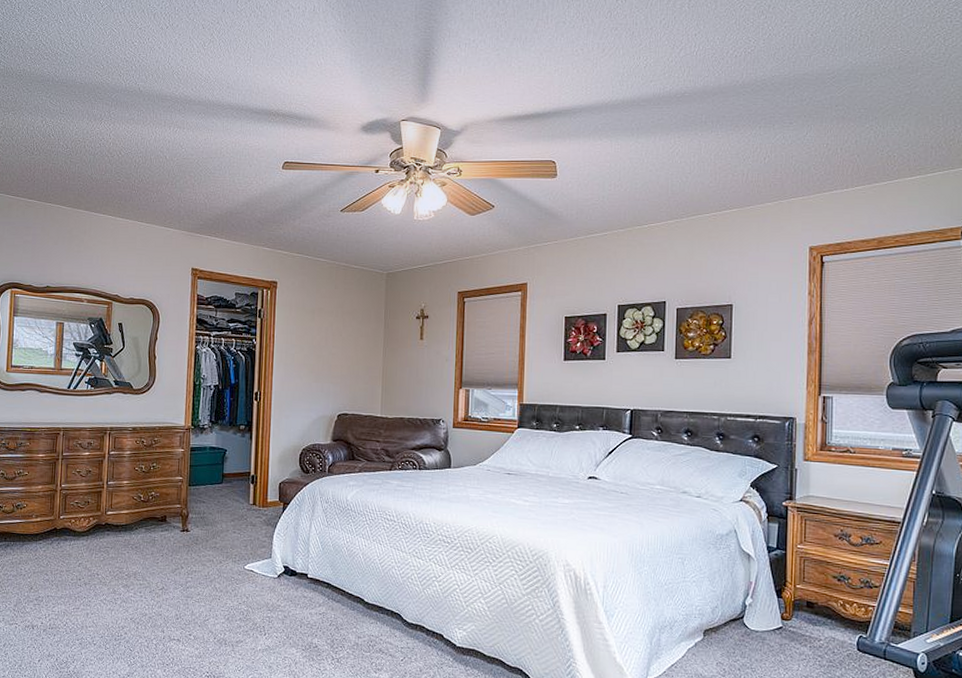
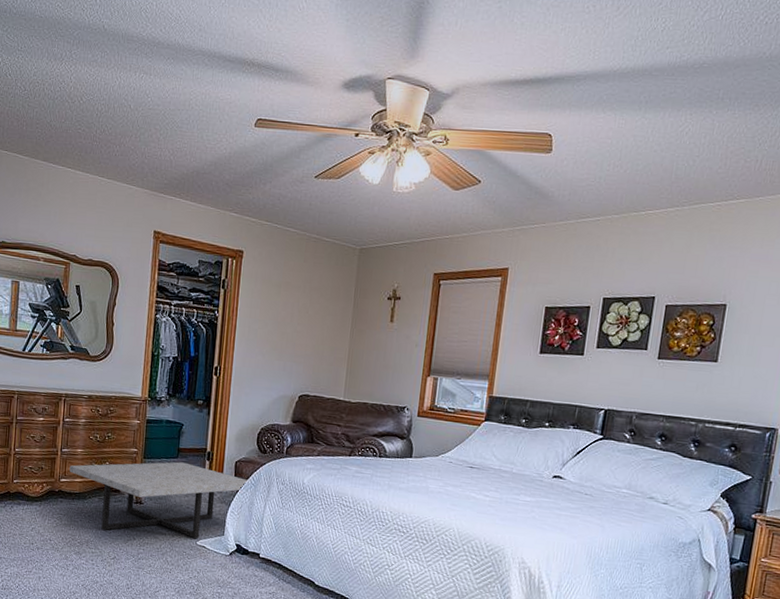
coffee table: none [115,487,294,563] -> present [69,461,250,539]

